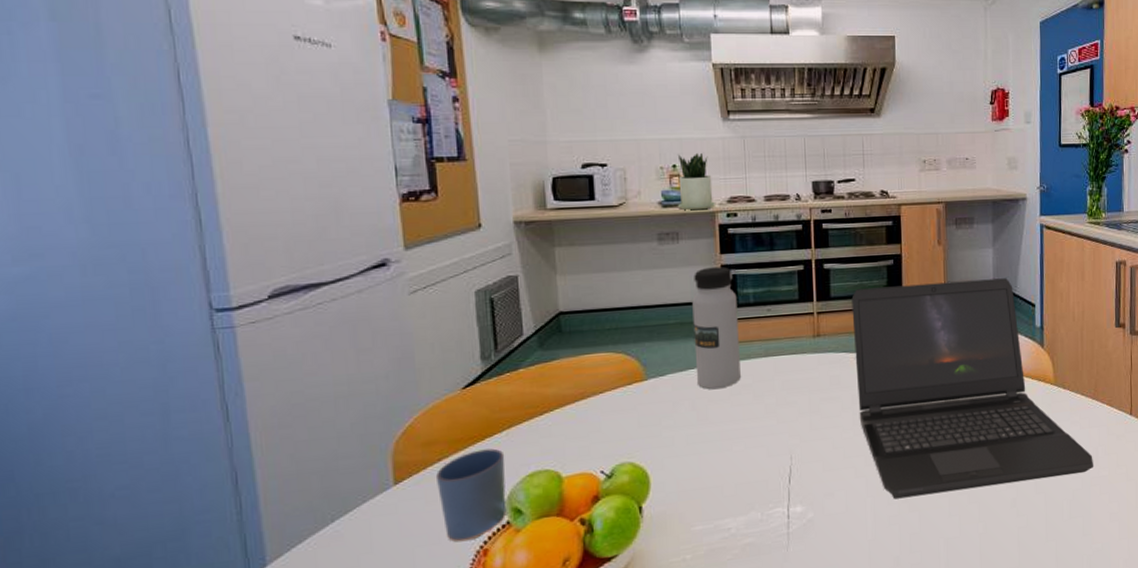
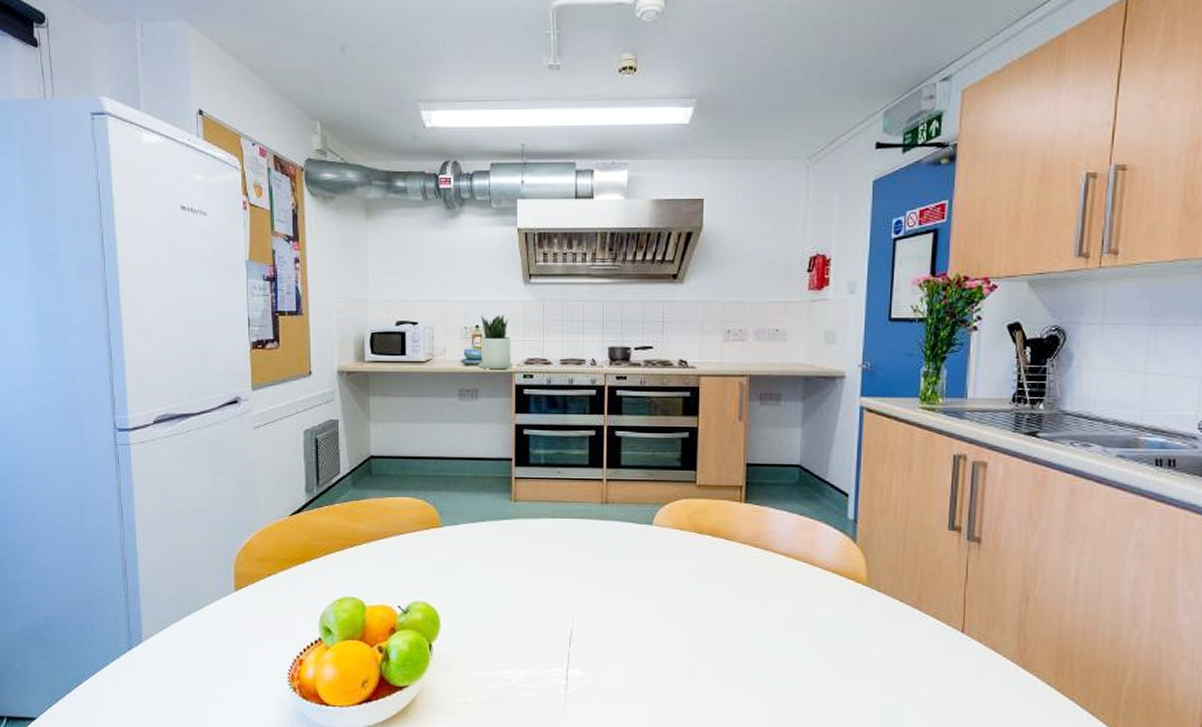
mug: present [436,448,506,542] -> none [267,571,320,650]
water bottle: present [692,266,741,390] -> none [487,426,529,544]
laptop computer: present [851,278,1093,500] -> none [642,459,911,689]

